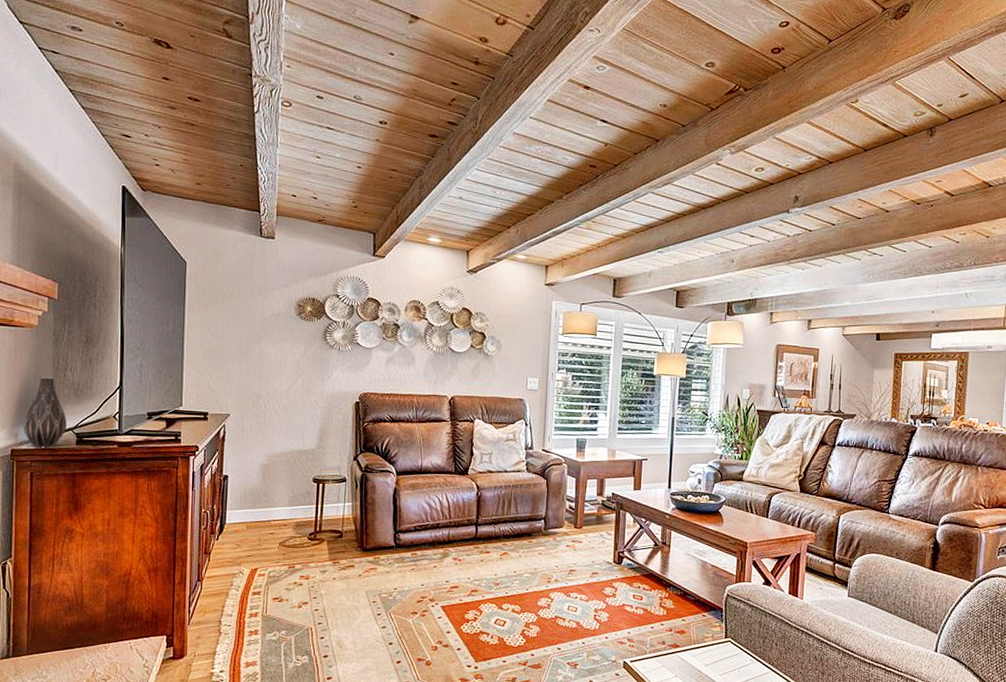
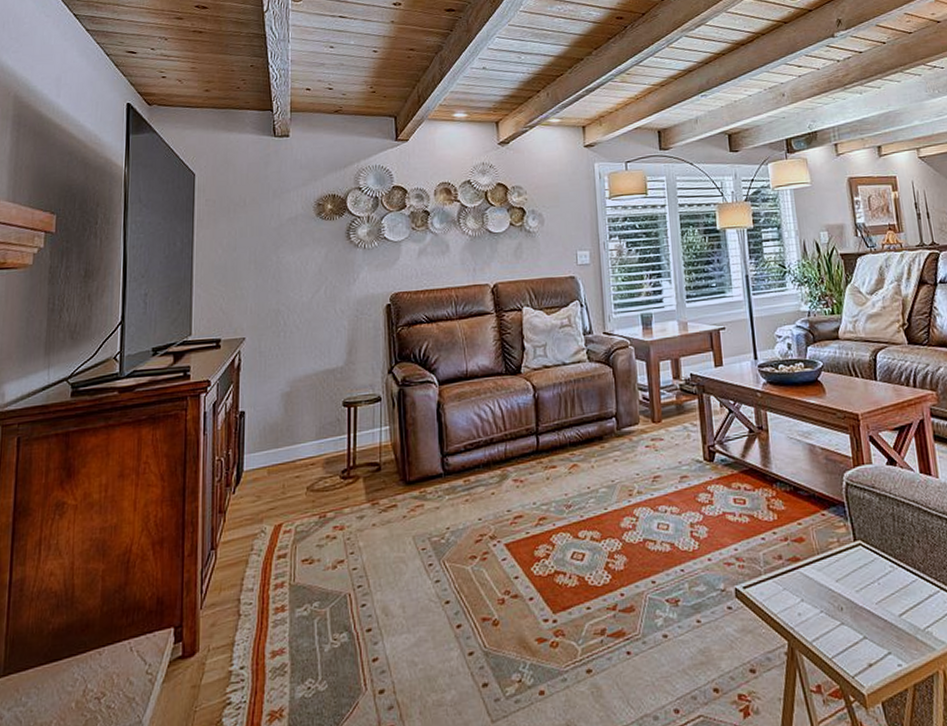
vase: present [22,377,68,448] -> none [11,322,62,407]

